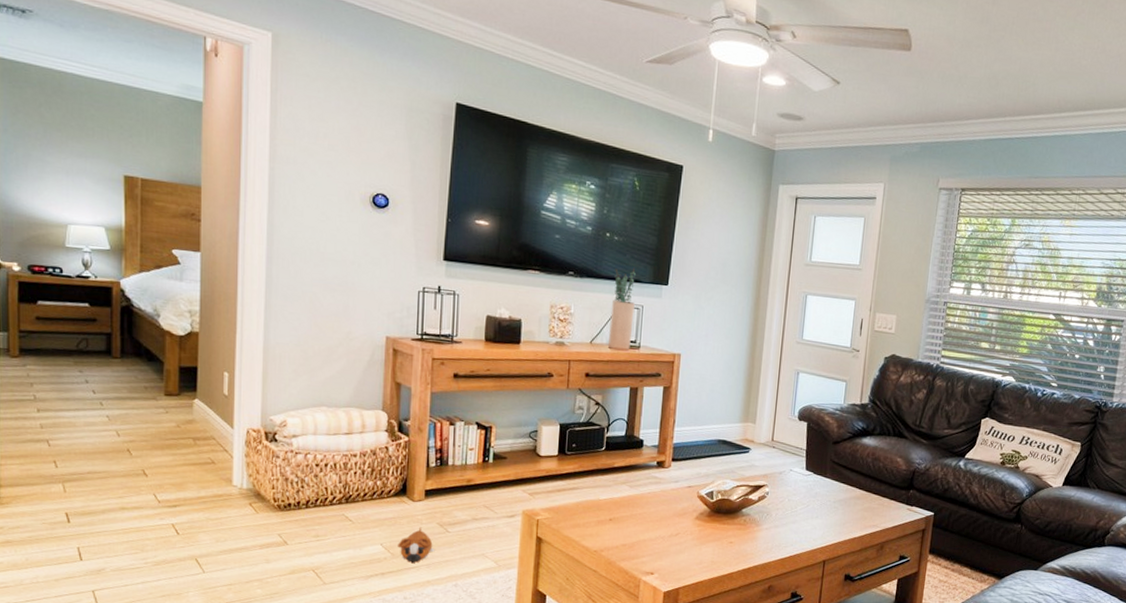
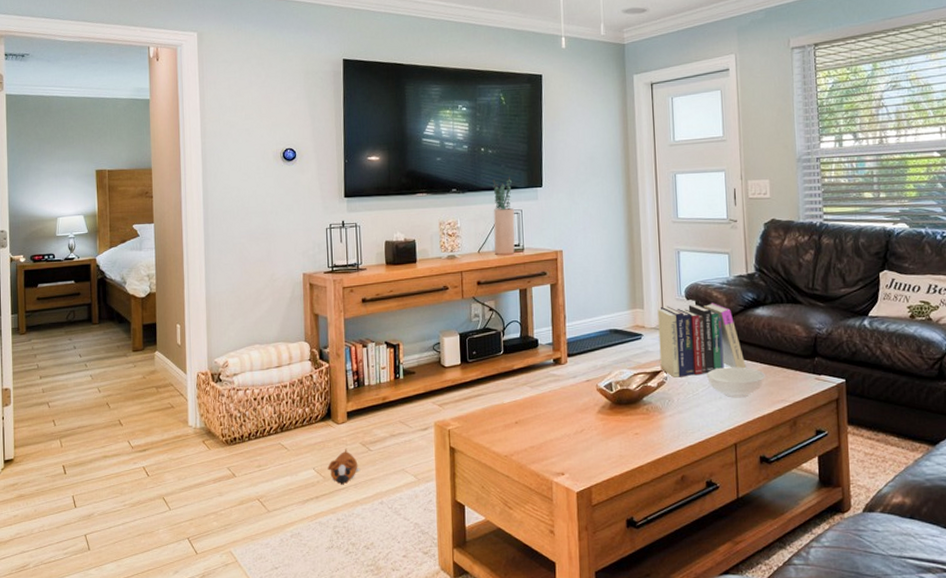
books: none [764,423,846,494] -> present [657,303,746,378]
bowl: none [806,489,862,519] -> present [706,367,765,398]

